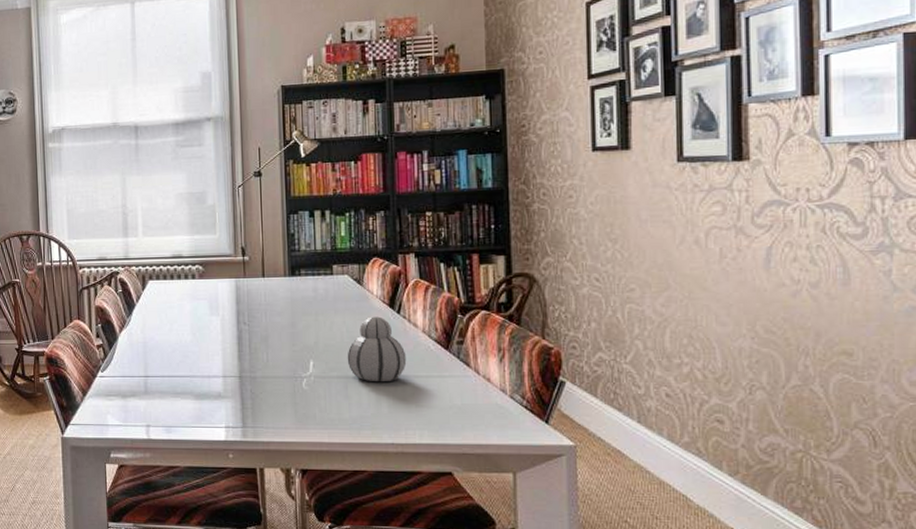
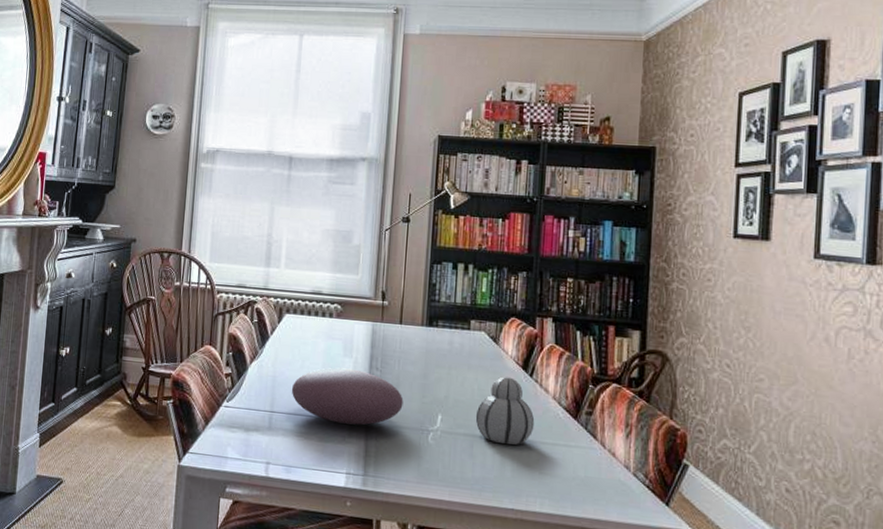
decorative bowl: none [162,326,274,380] -> present [291,367,403,425]

